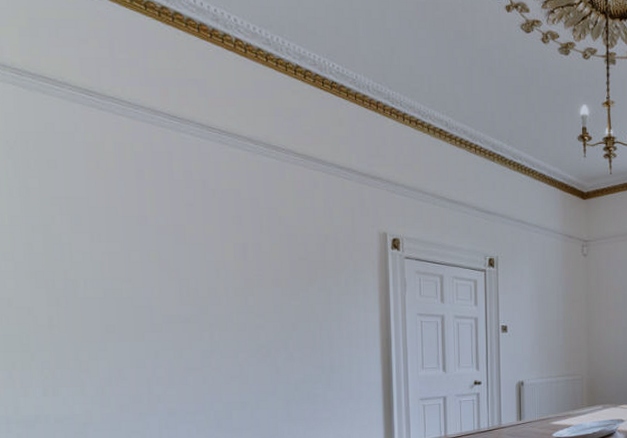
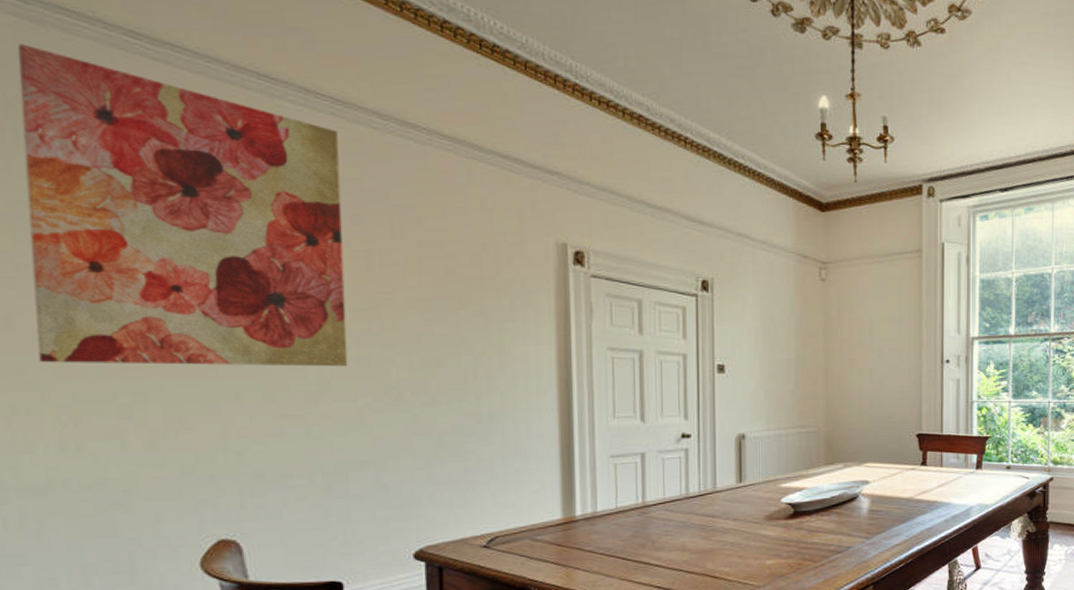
wall art: none [15,104,232,332] -> present [17,43,348,367]

